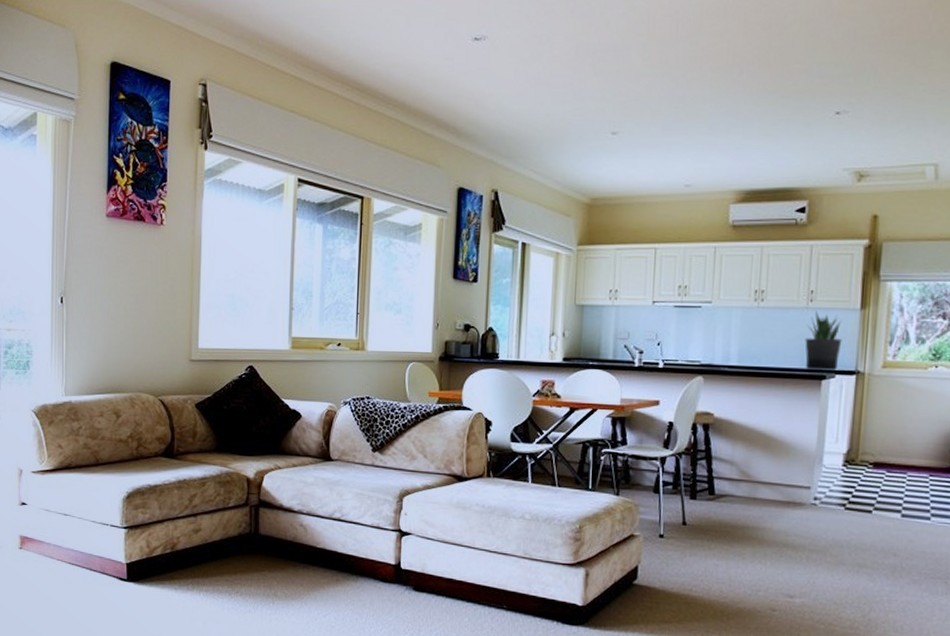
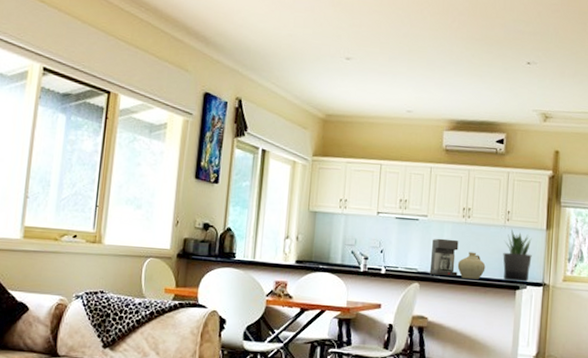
coffee maker: none [715,326,750,369] -> present [429,238,459,278]
ceramic jug: none [748,339,783,370] -> present [457,252,486,279]

